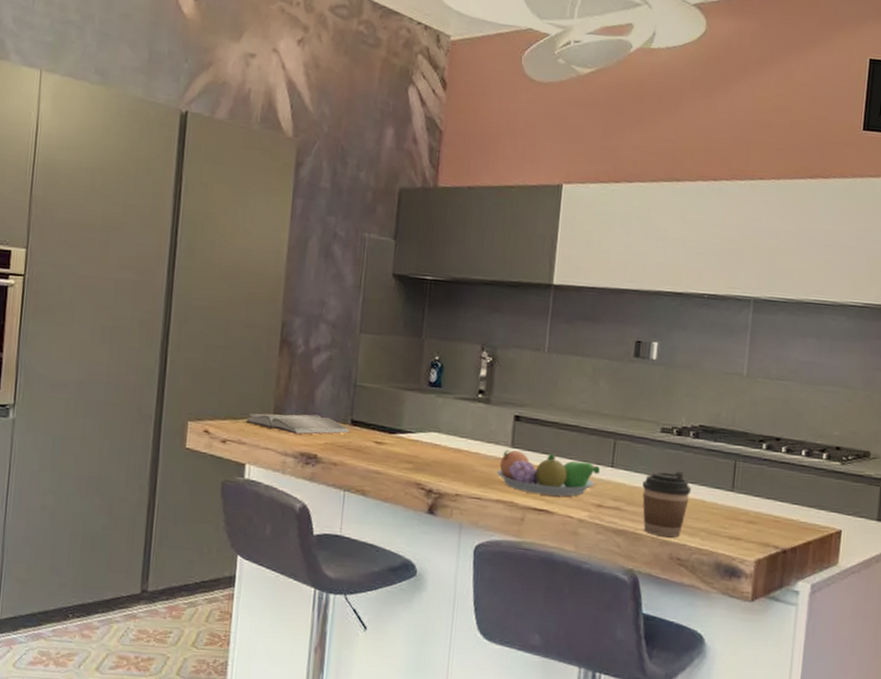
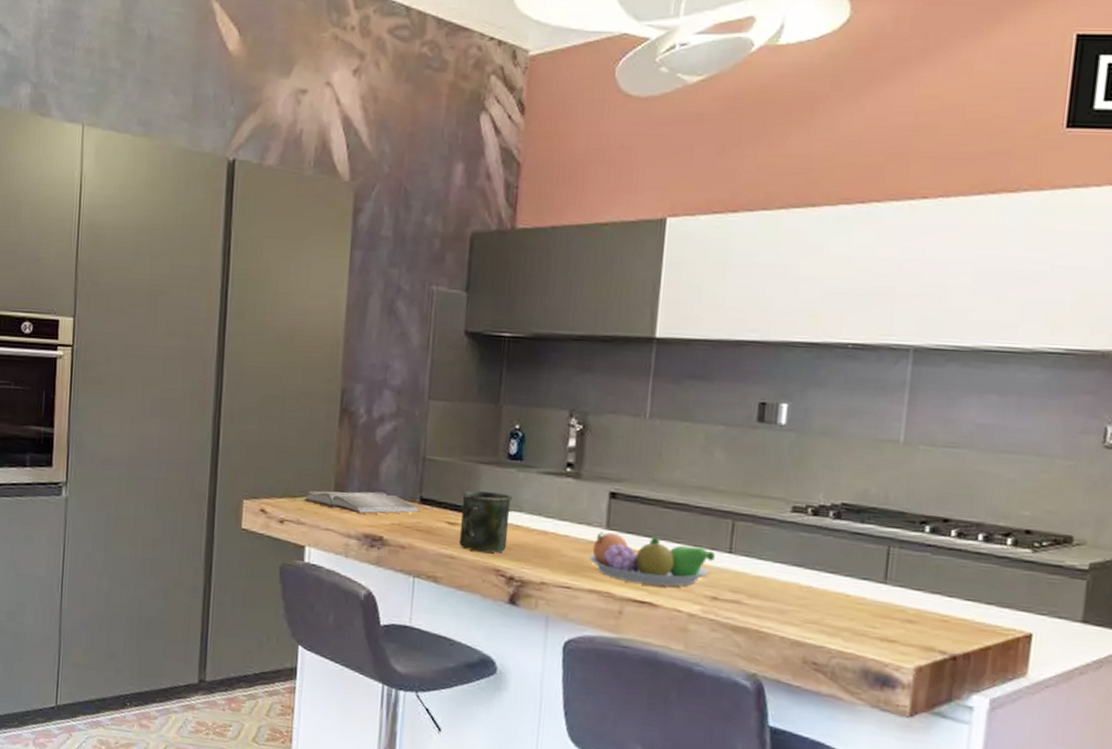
mug: none [385,414,432,469] -> present [459,490,513,553]
coffee cup: present [642,470,691,537] -> none [768,557,831,637]

